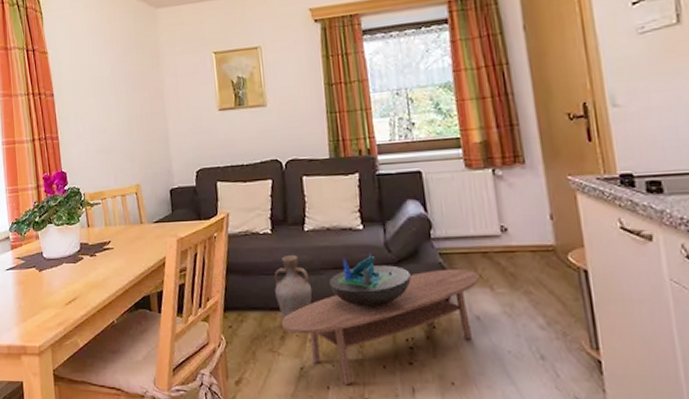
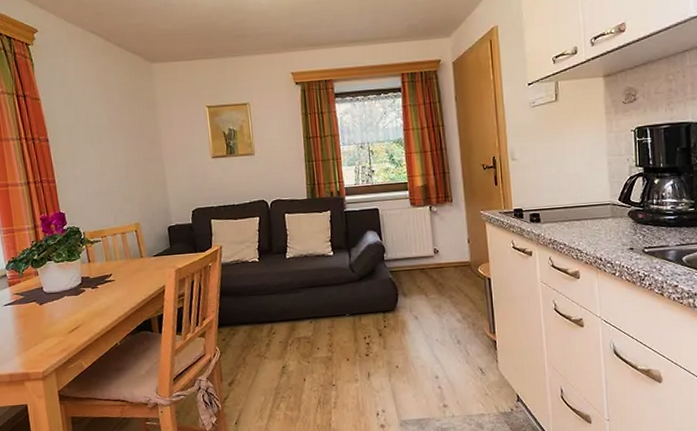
vase: present [274,256,313,319] -> none [261,278,293,330]
coffee table: present [281,268,481,386] -> none [267,282,419,377]
decorative bowl: present [329,253,411,307] -> none [306,274,369,316]

